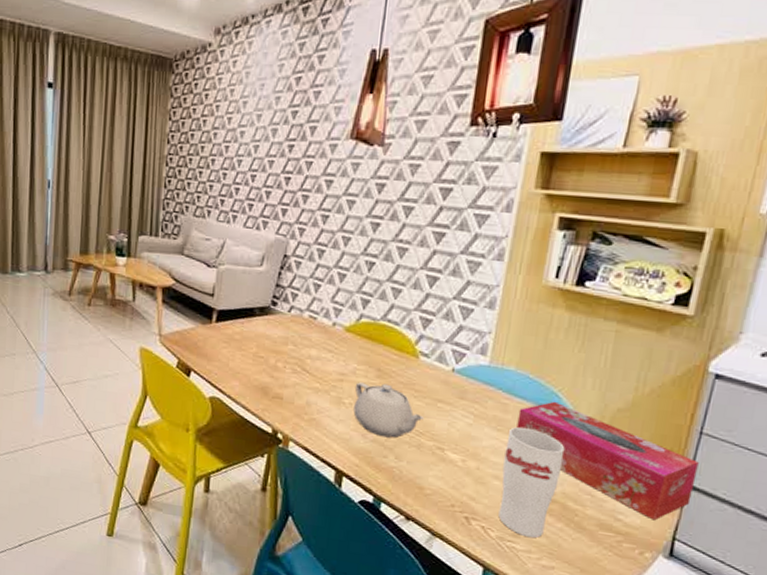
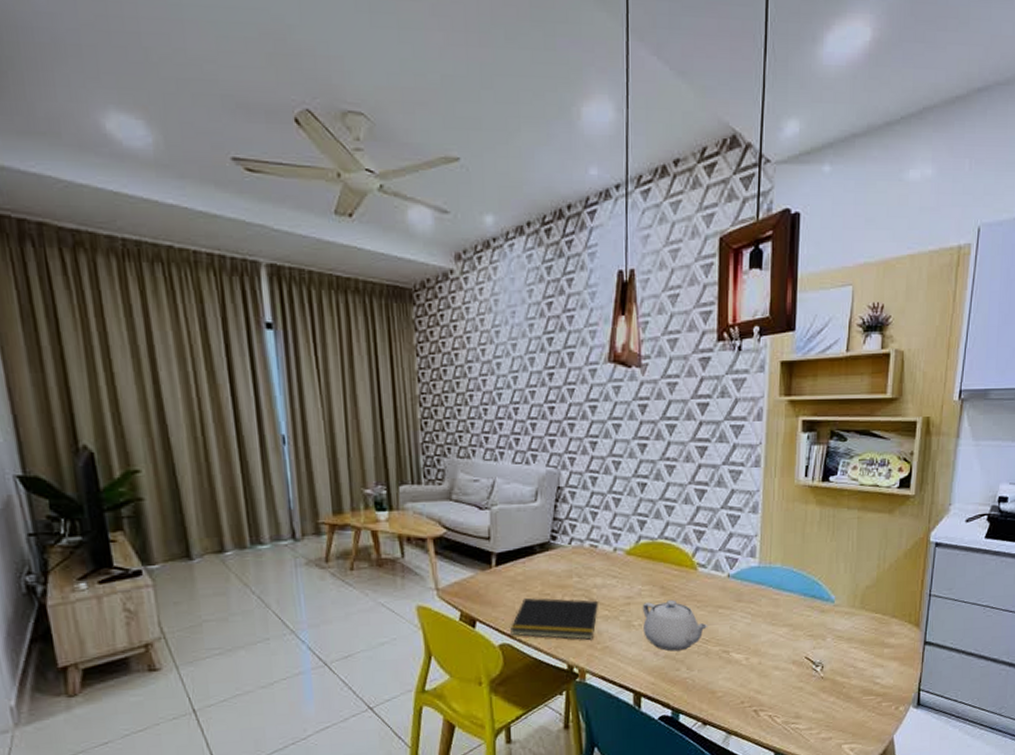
notepad: none [221,356,310,409] -> present [510,597,598,640]
cup: present [498,426,565,538] -> none [781,617,829,717]
tissue box: present [516,401,699,521] -> none [788,589,931,678]

